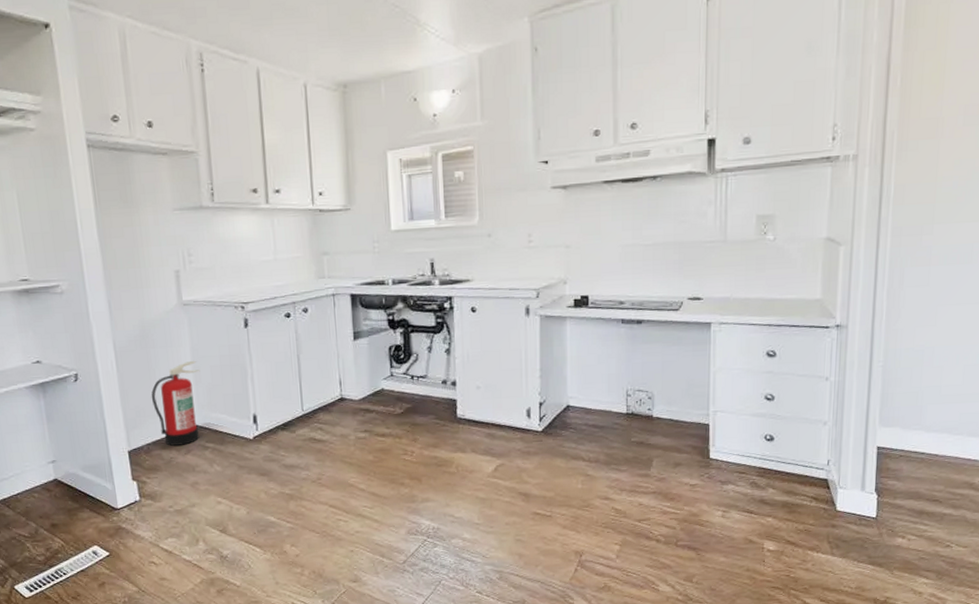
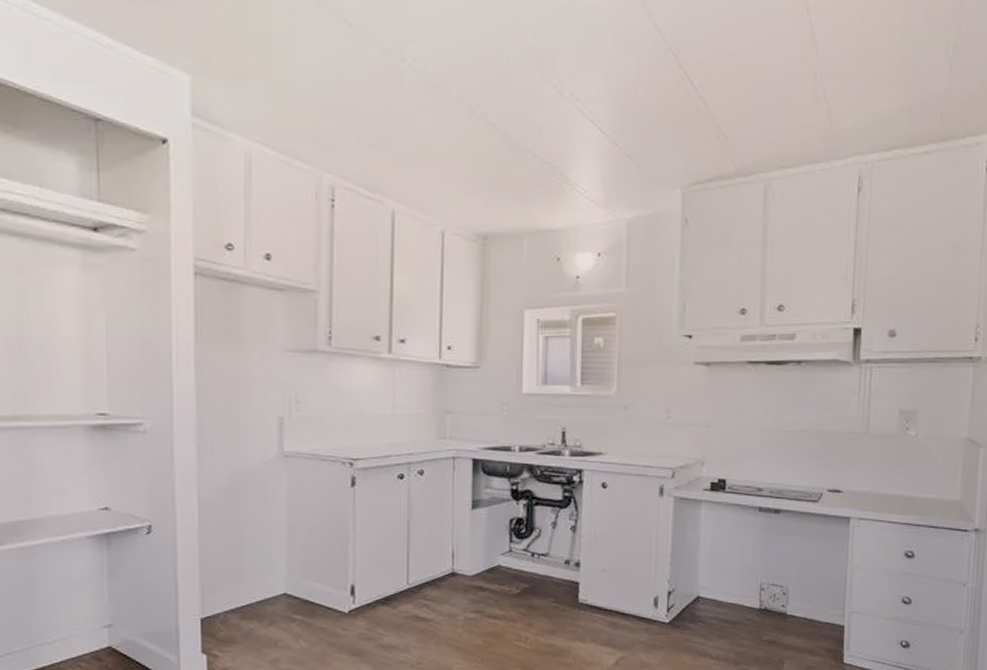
fire extinguisher: present [151,361,200,446] -> none [235,520,296,615]

